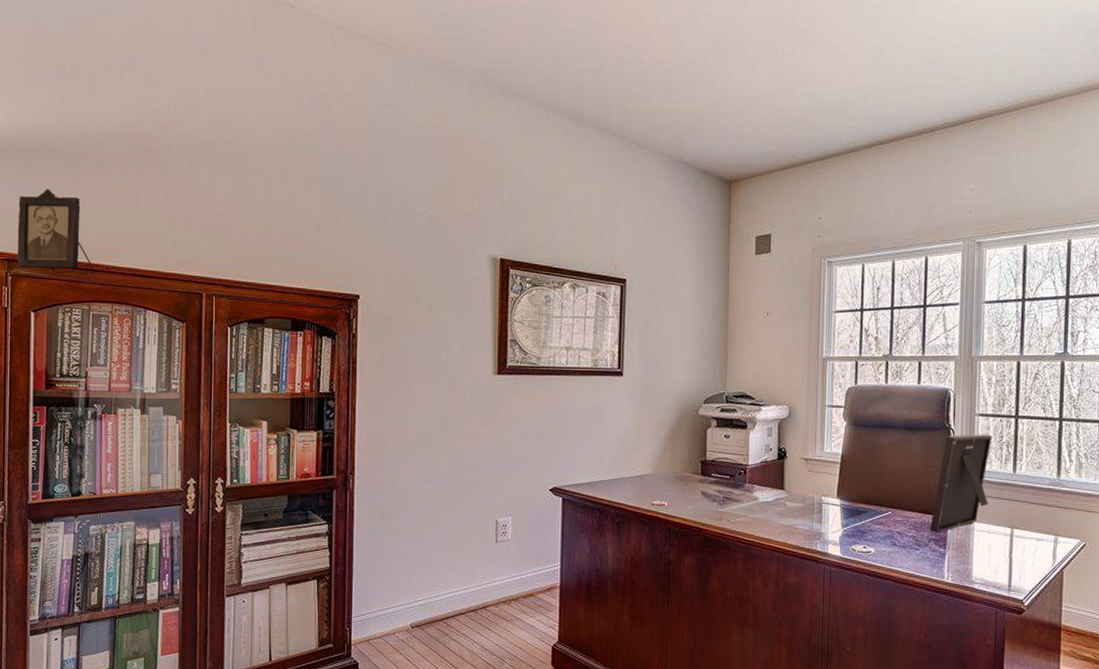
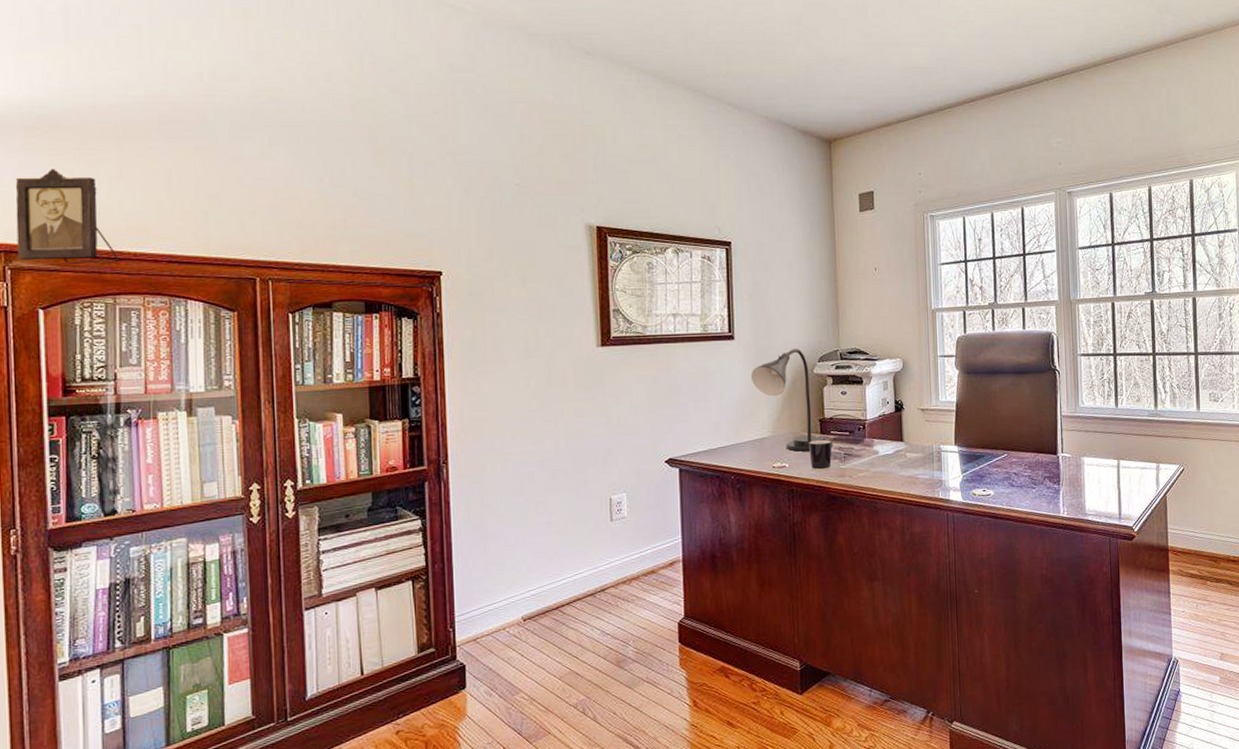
desk lamp: none [636,389,713,491] -> present [750,349,834,452]
mug: none [689,481,712,513] -> present [809,439,833,471]
picture frame: present [930,434,993,533] -> none [1044,373,1095,471]

